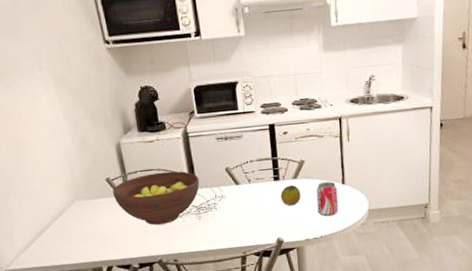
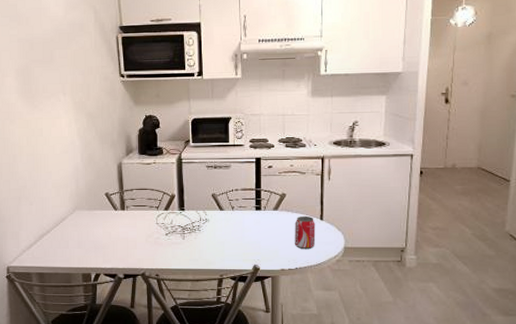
fruit bowl: present [113,171,200,225] -> none [110,192,188,240]
fruit: present [280,184,301,206] -> none [260,215,280,236]

